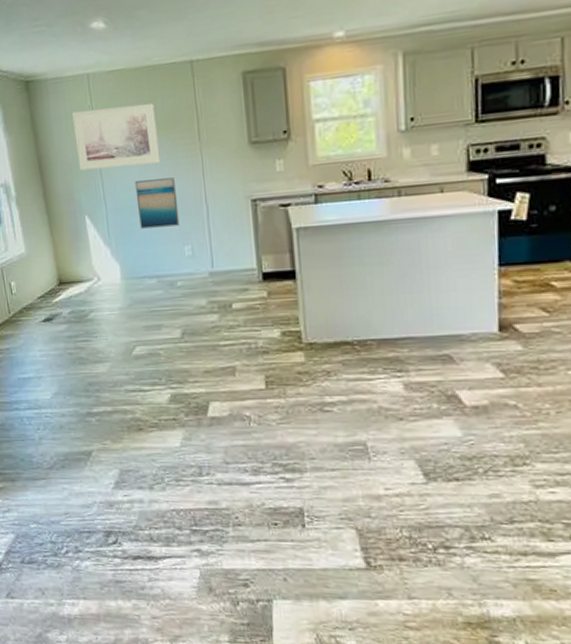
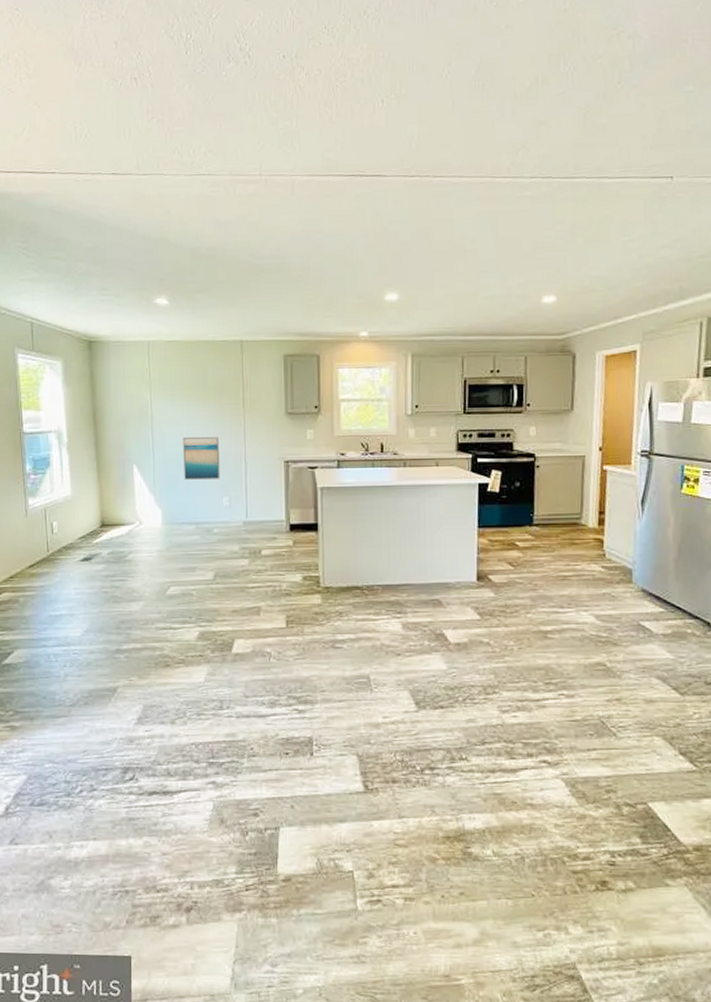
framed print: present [72,102,161,171] -> none [131,371,208,425]

